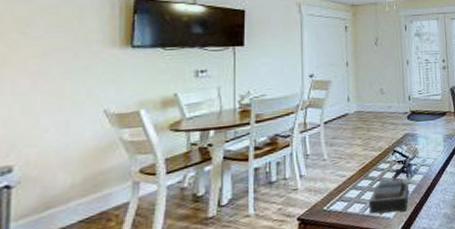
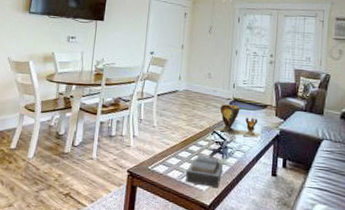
clay pot: none [396,118,443,150] -> present [215,104,261,138]

